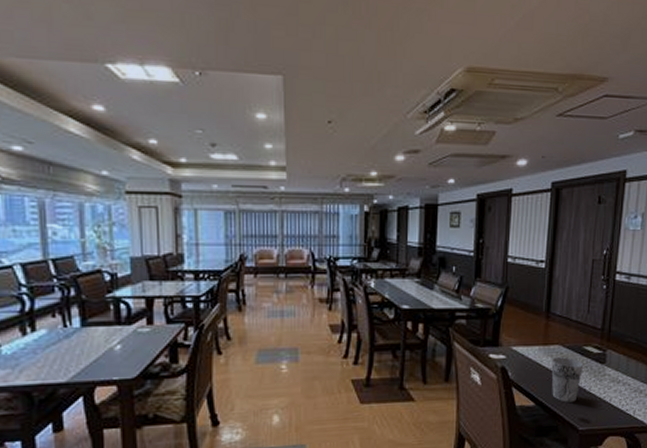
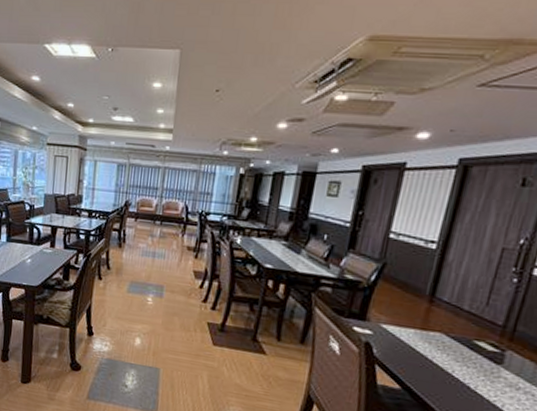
cup: present [551,357,584,402] -> none [424,344,472,397]

